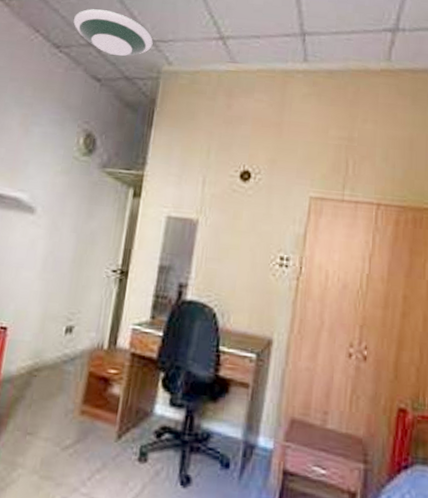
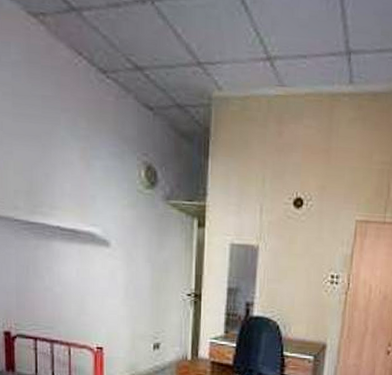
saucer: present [73,9,153,56] -> none [116,26,201,81]

